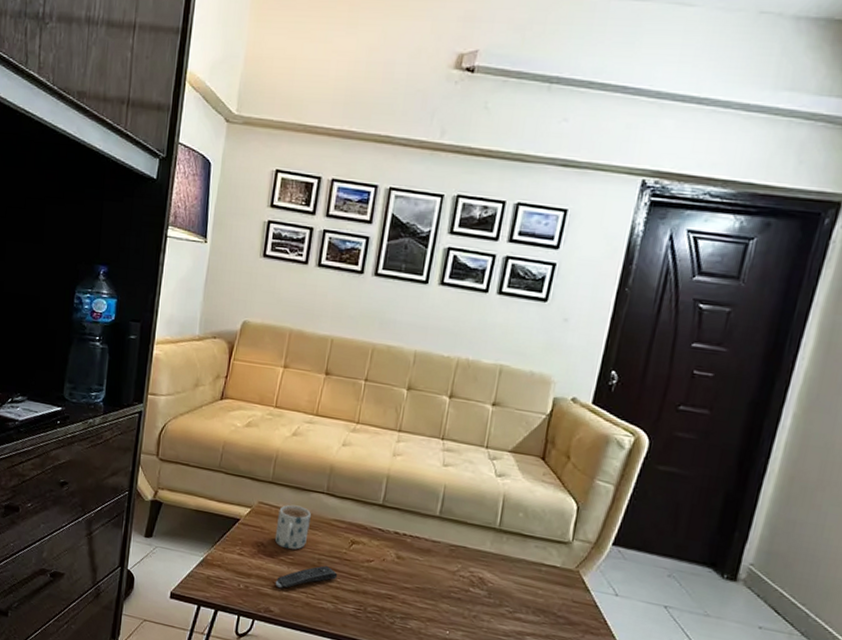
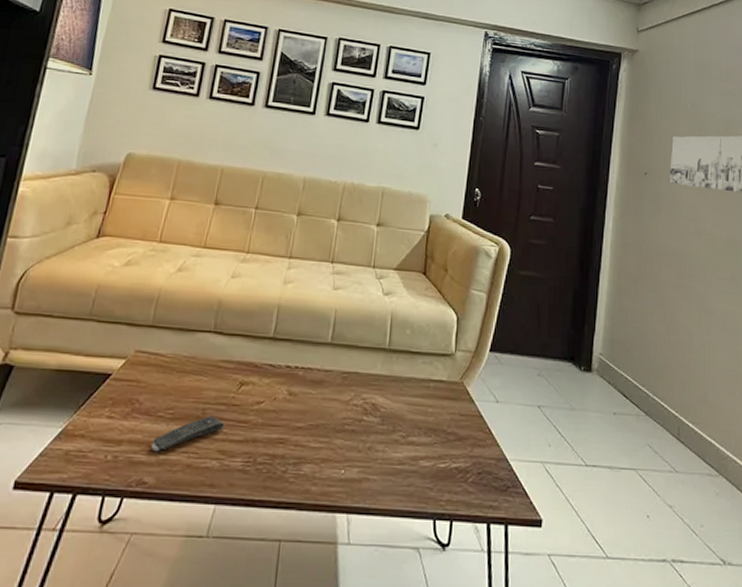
mug: present [274,504,311,550] -> none [152,349,196,403]

